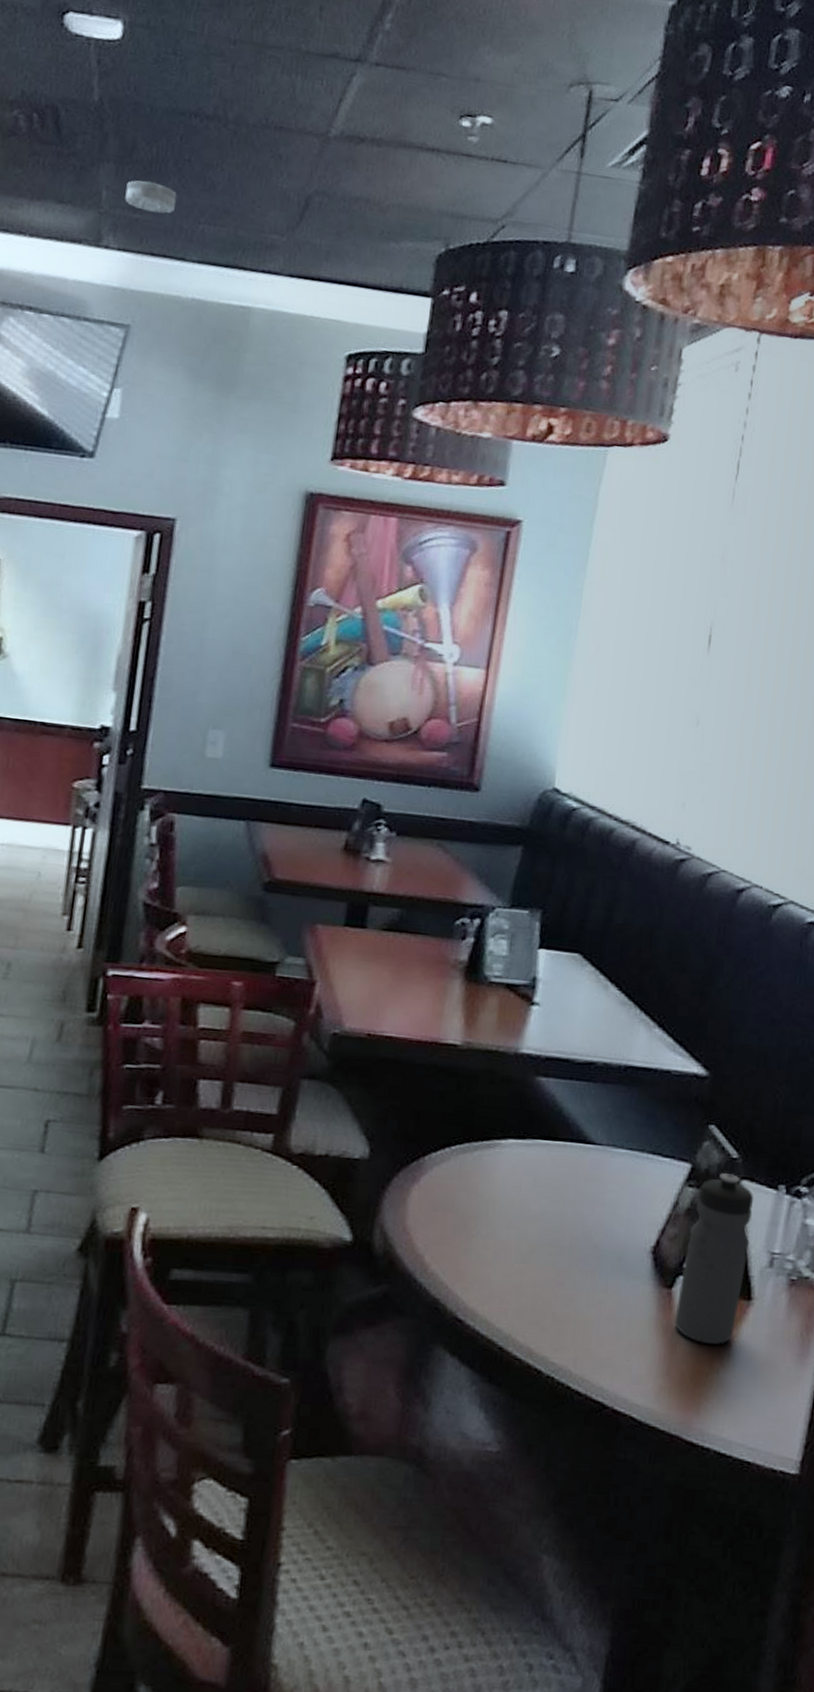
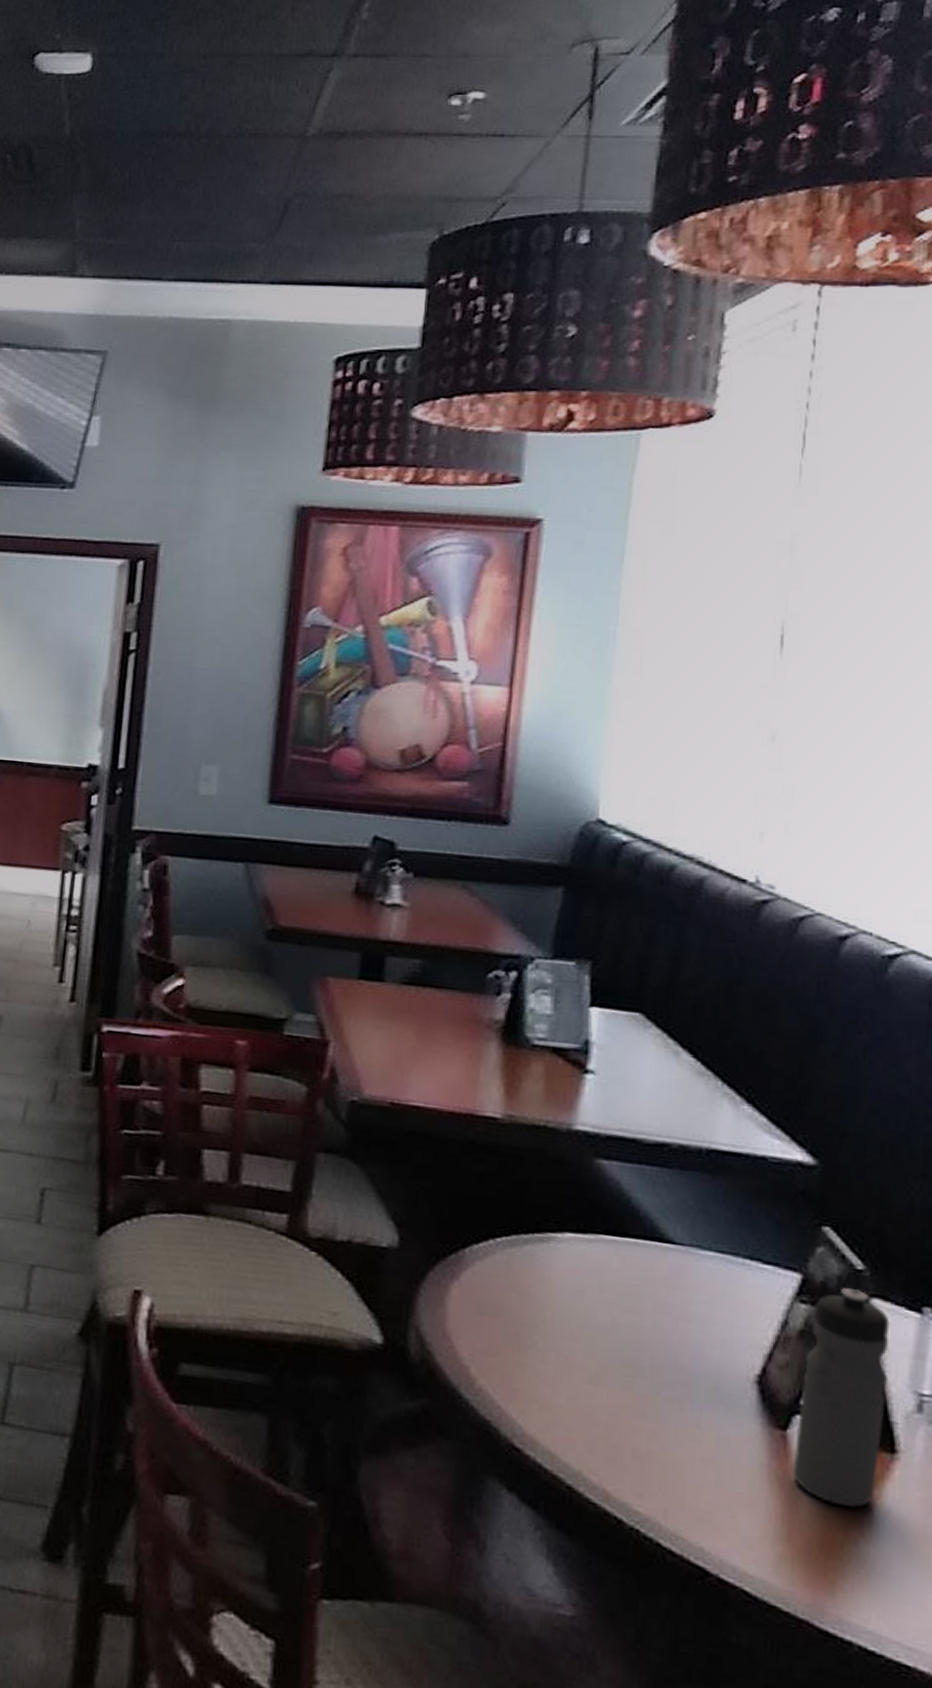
smoke detector: present [125,180,176,213] -> none [98,205,150,236]

